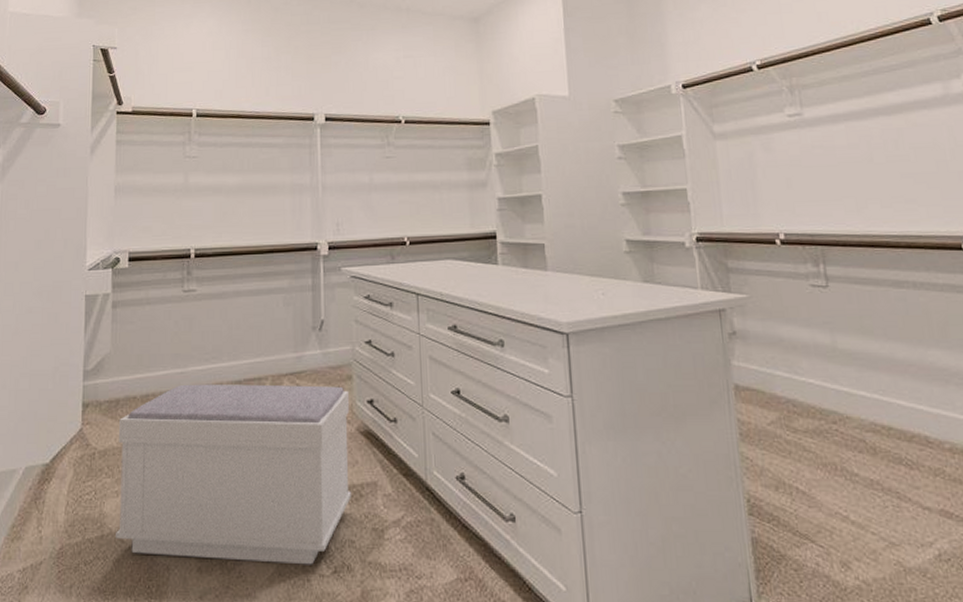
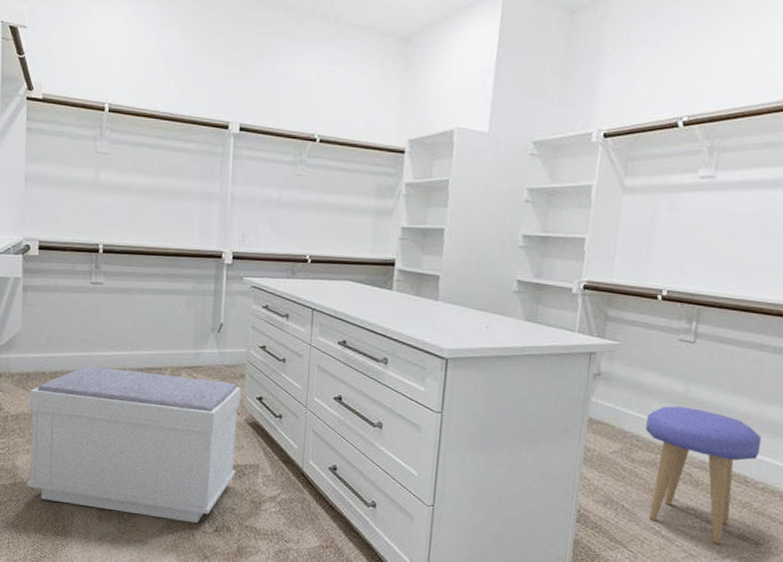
stool: none [798,361,935,526] -> present [646,406,762,545]

